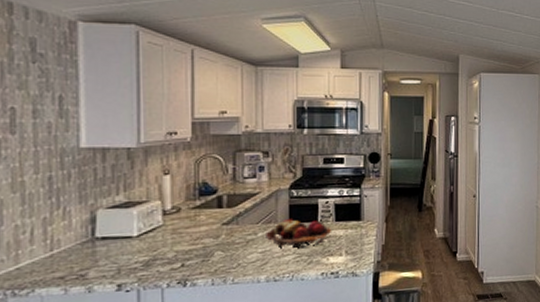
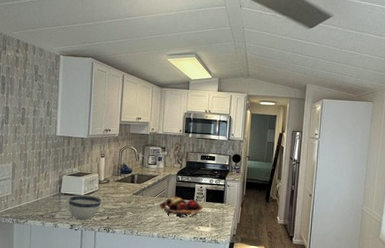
bowl: none [110,234,171,276] -> present [68,195,102,221]

